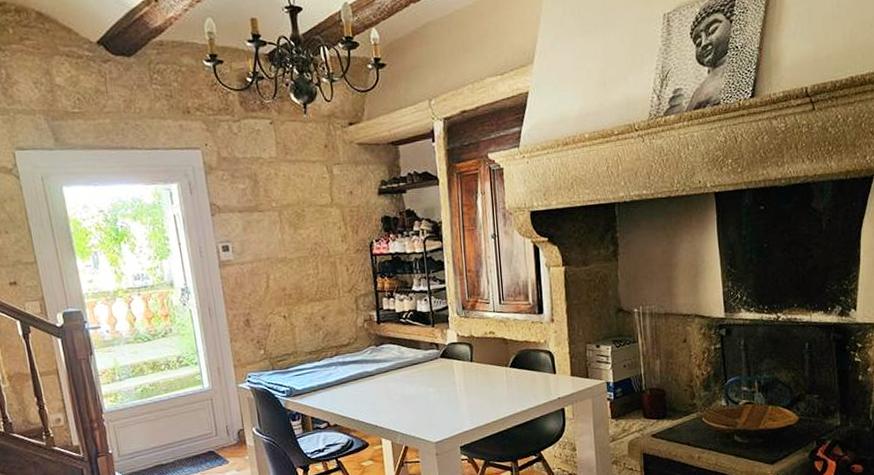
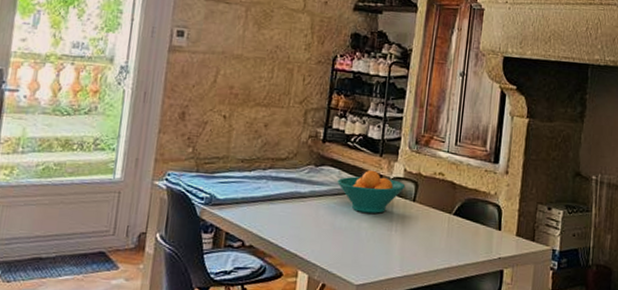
fruit bowl: none [398,340,461,380] -> present [337,170,406,214]

